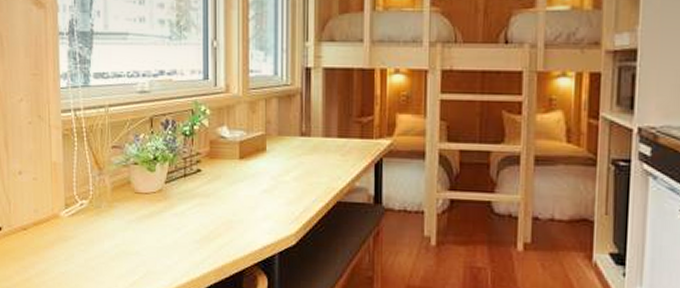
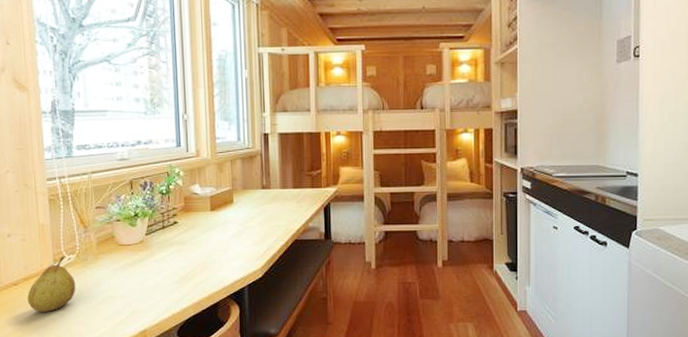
fruit: none [37,201,88,264] -> present [27,256,76,312]

